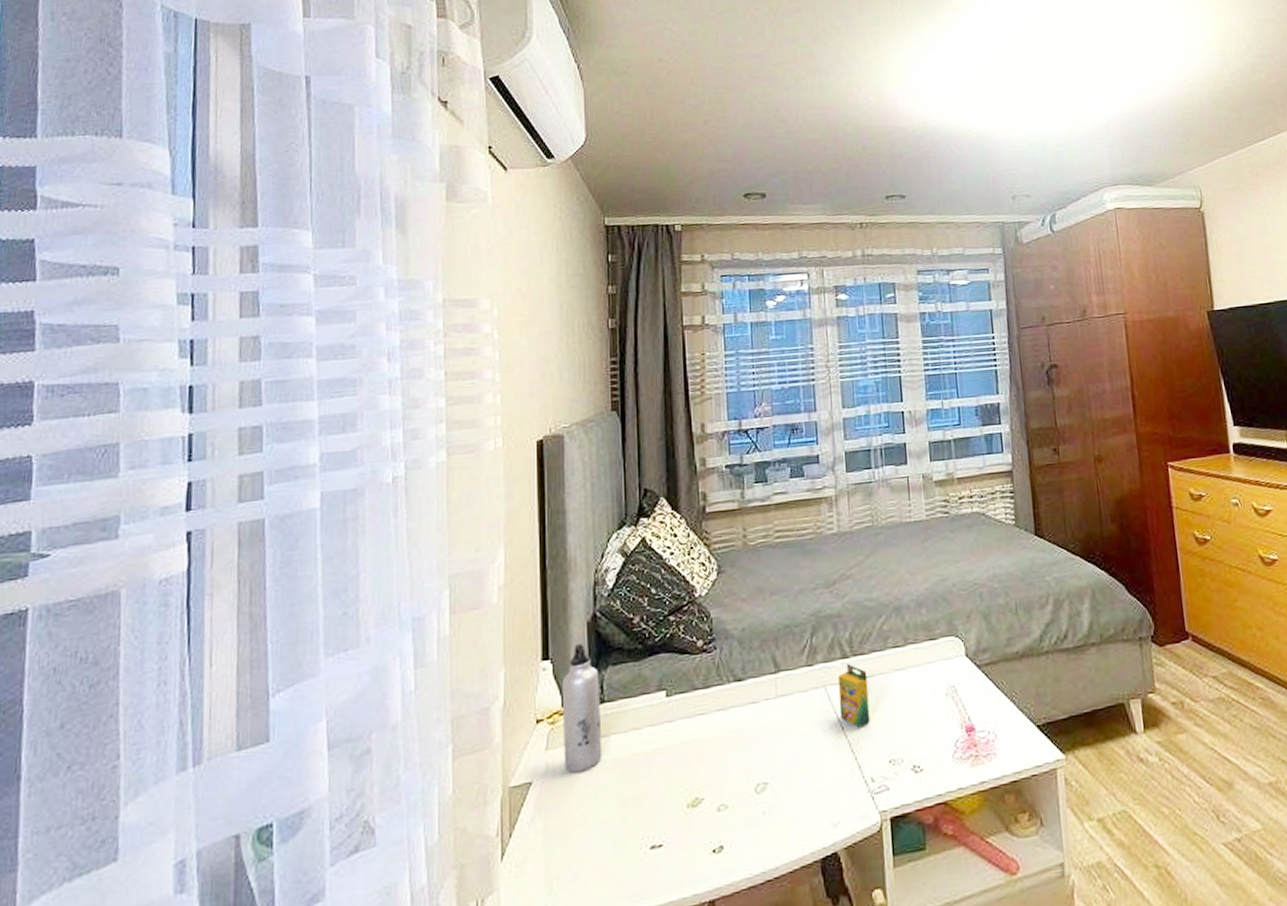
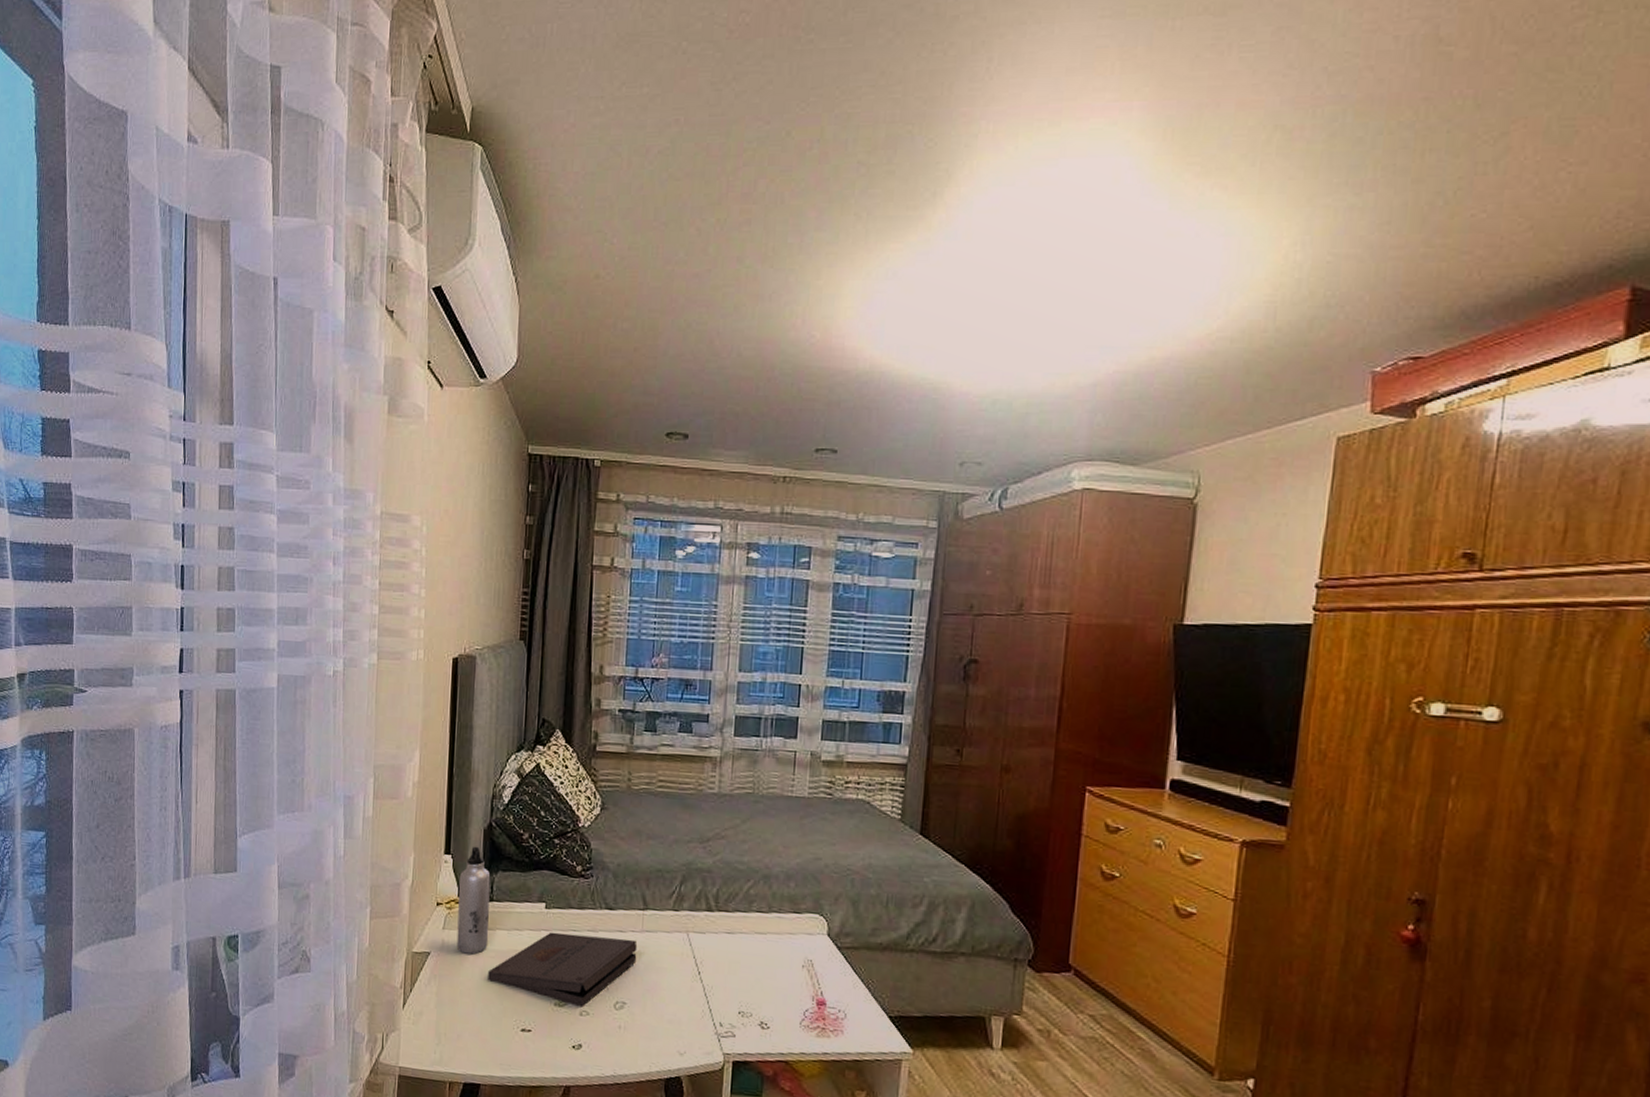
pizza box: none [605,708,774,802] -> present [488,932,638,1008]
crayon box: present [837,663,871,728] -> none [698,916,729,977]

